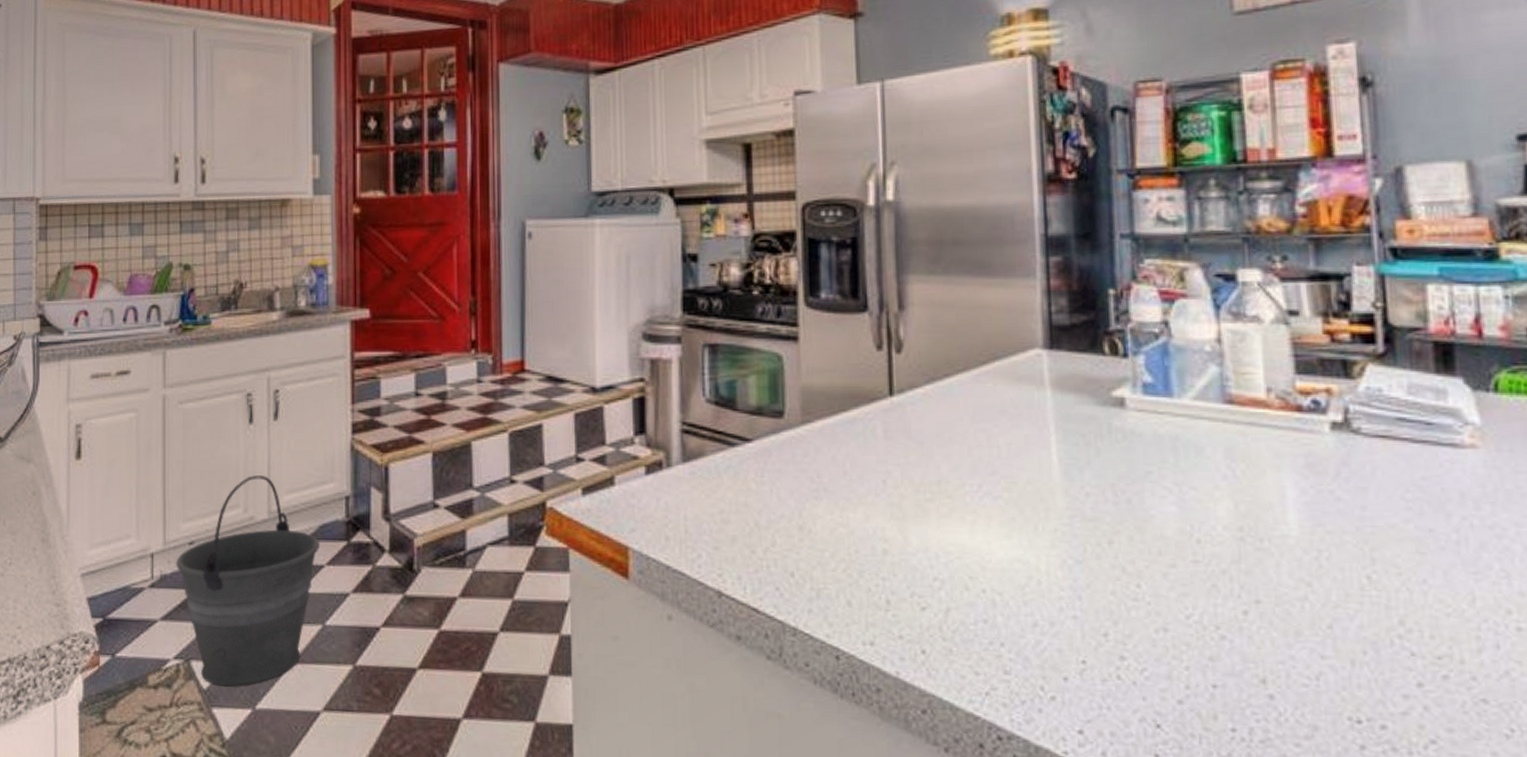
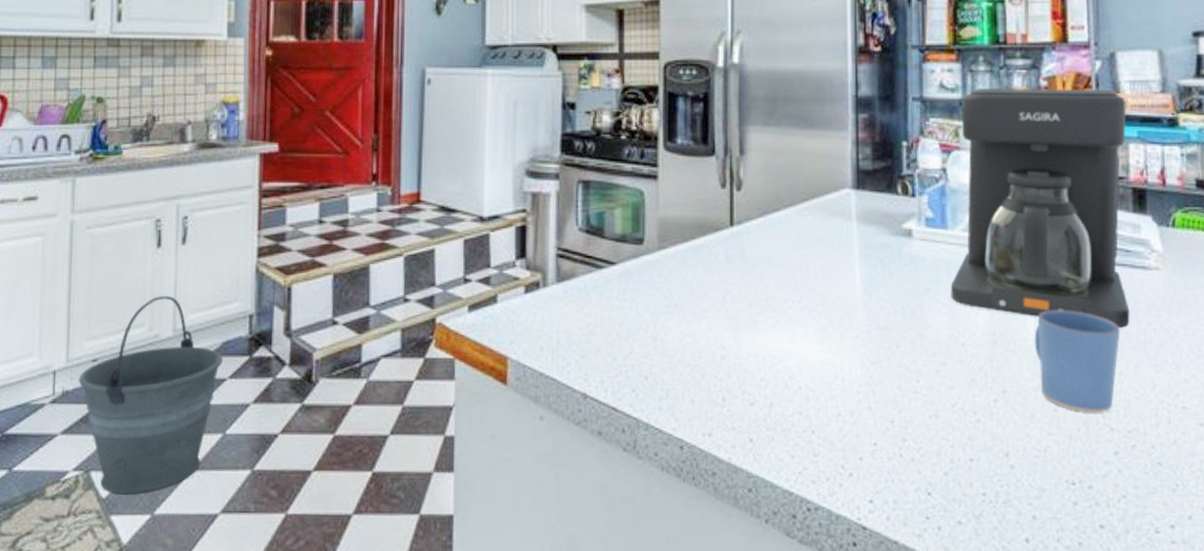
coffee maker: none [1179,215,1435,523] -> present [950,87,1130,328]
mug: none [1296,499,1421,633] -> present [1034,310,1120,413]

